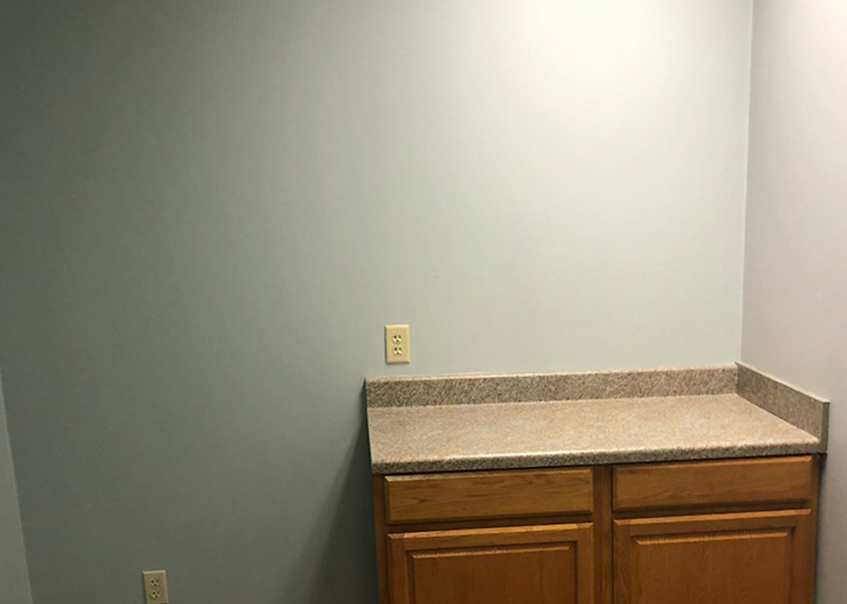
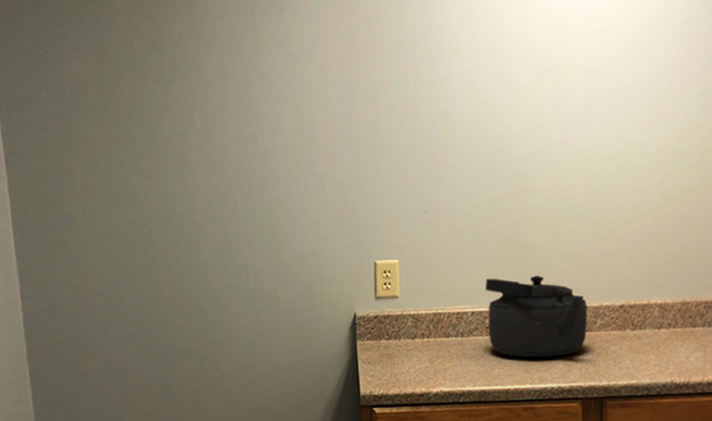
kettle: none [496,342,598,425] -> present [485,275,588,358]

